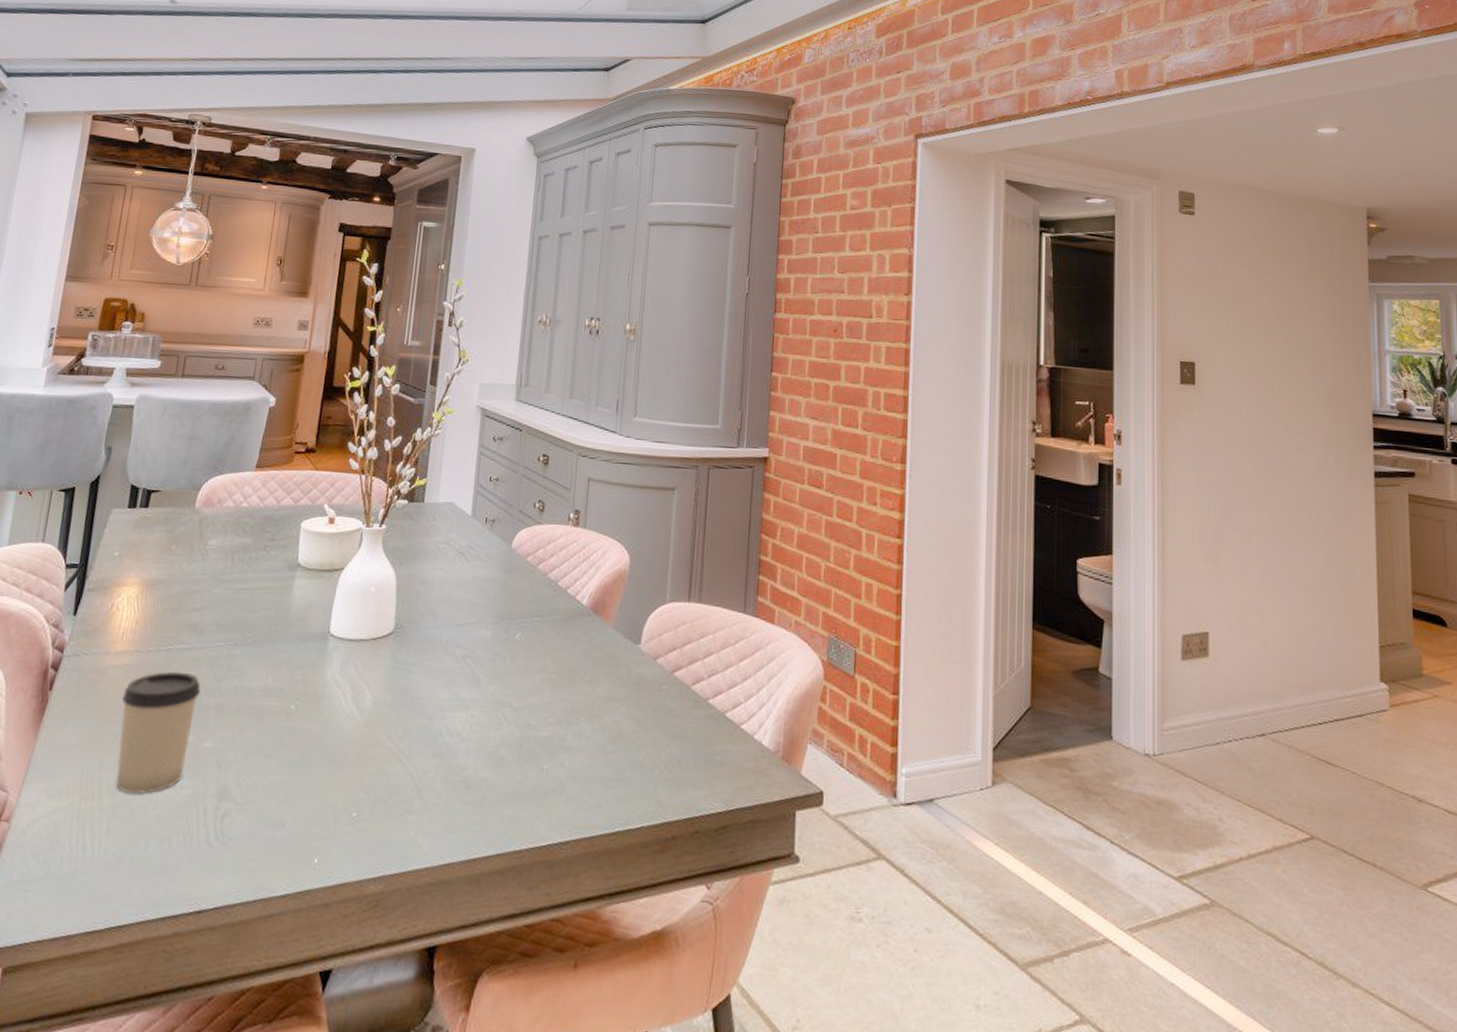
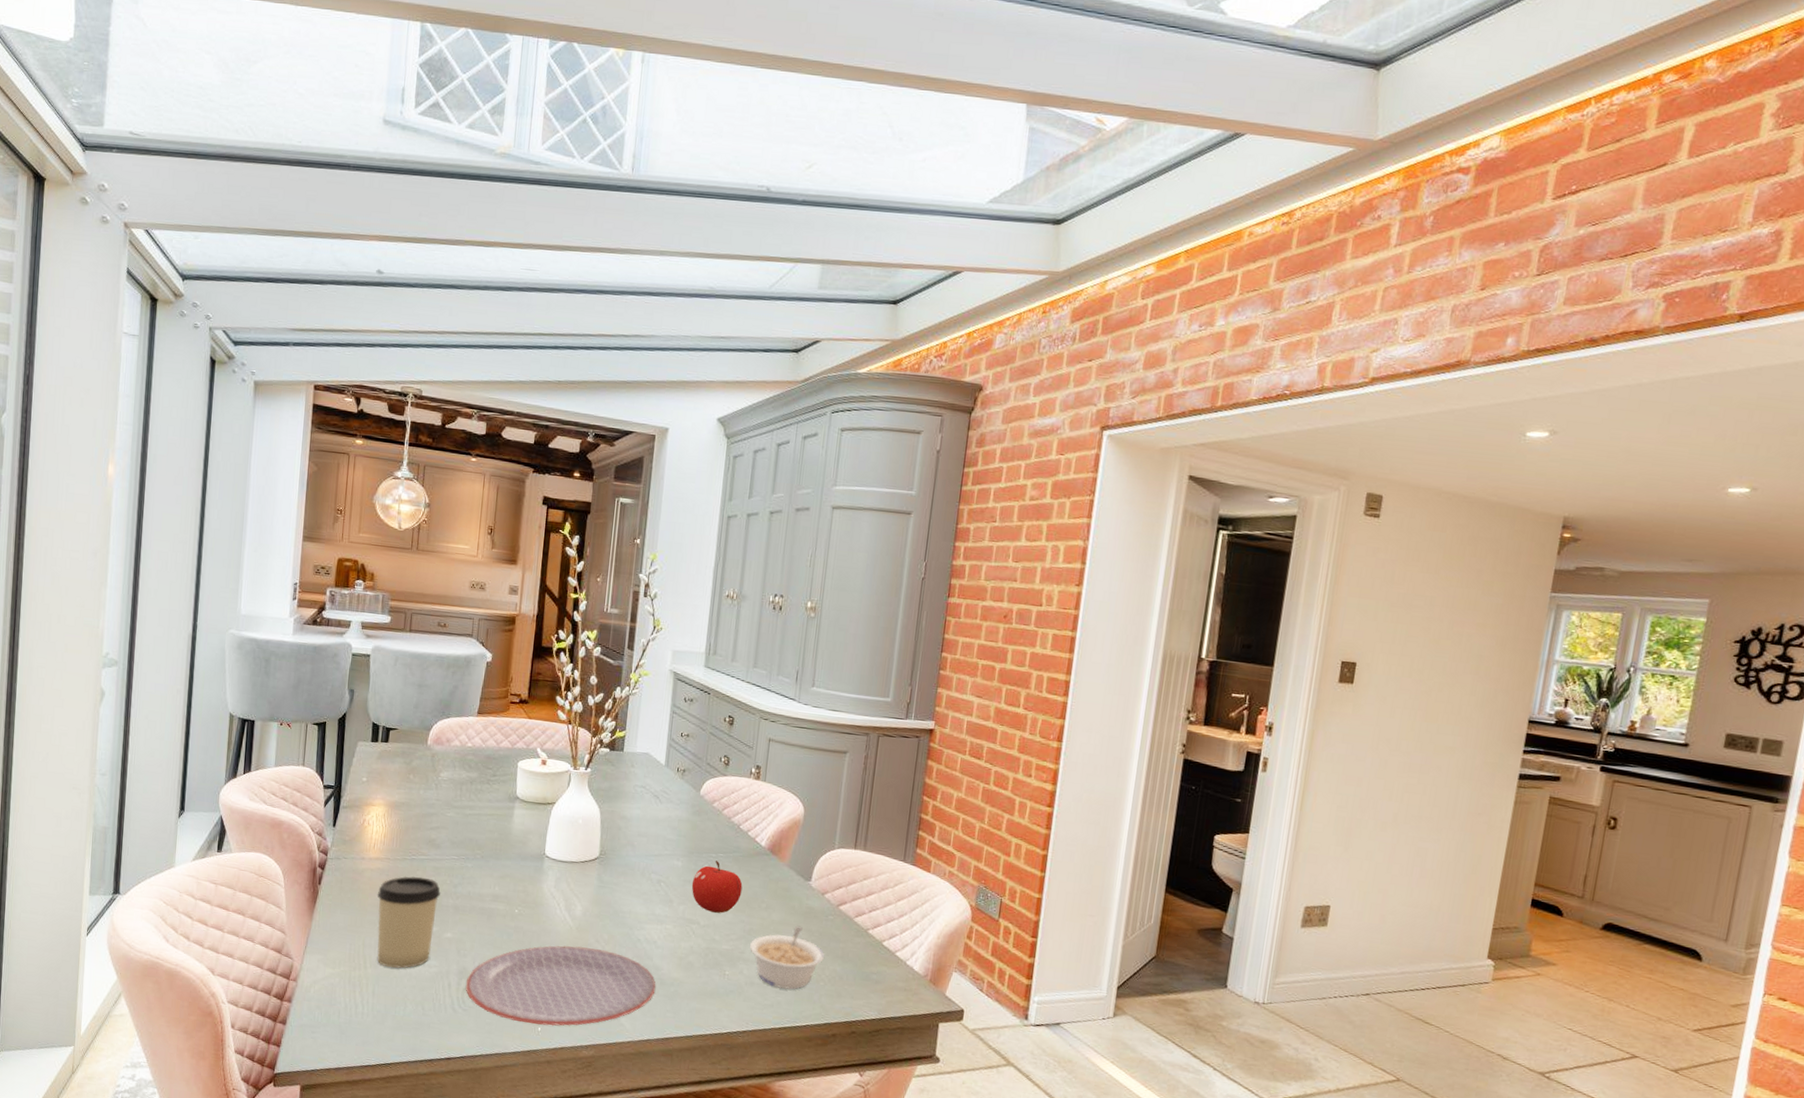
plate: none [224,747,461,856] -> present [465,945,656,1026]
fruit: none [502,626,562,692] -> present [691,860,743,913]
legume: none [572,700,660,783] -> present [750,925,825,990]

